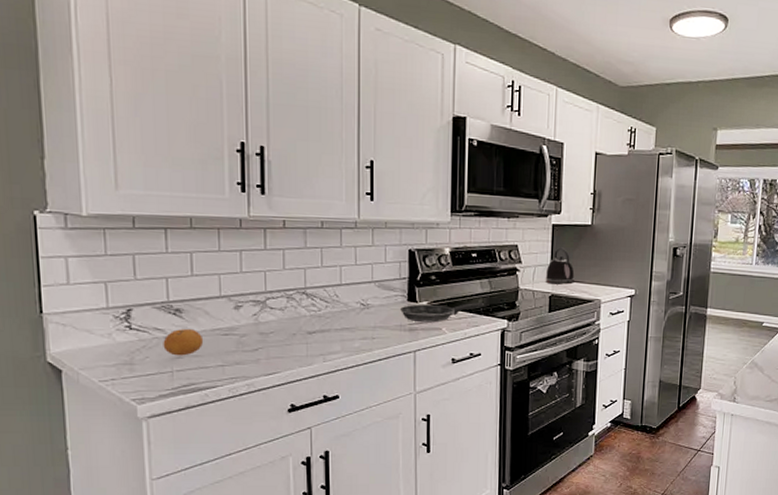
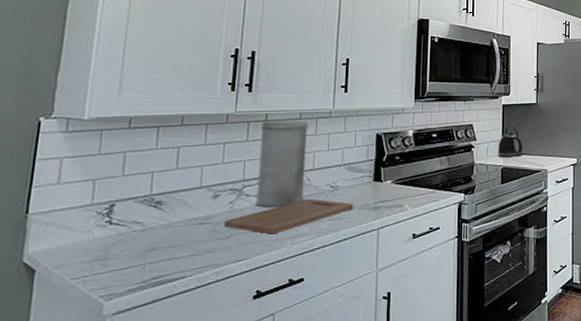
fruit: present [163,329,204,356] -> none [139,221,180,248]
cutting board: none [250,315,387,350] -> present [224,198,354,234]
canister: none [279,227,333,323] -> present [255,119,309,208]
frying pan: present [400,303,485,323] -> none [366,179,444,201]

